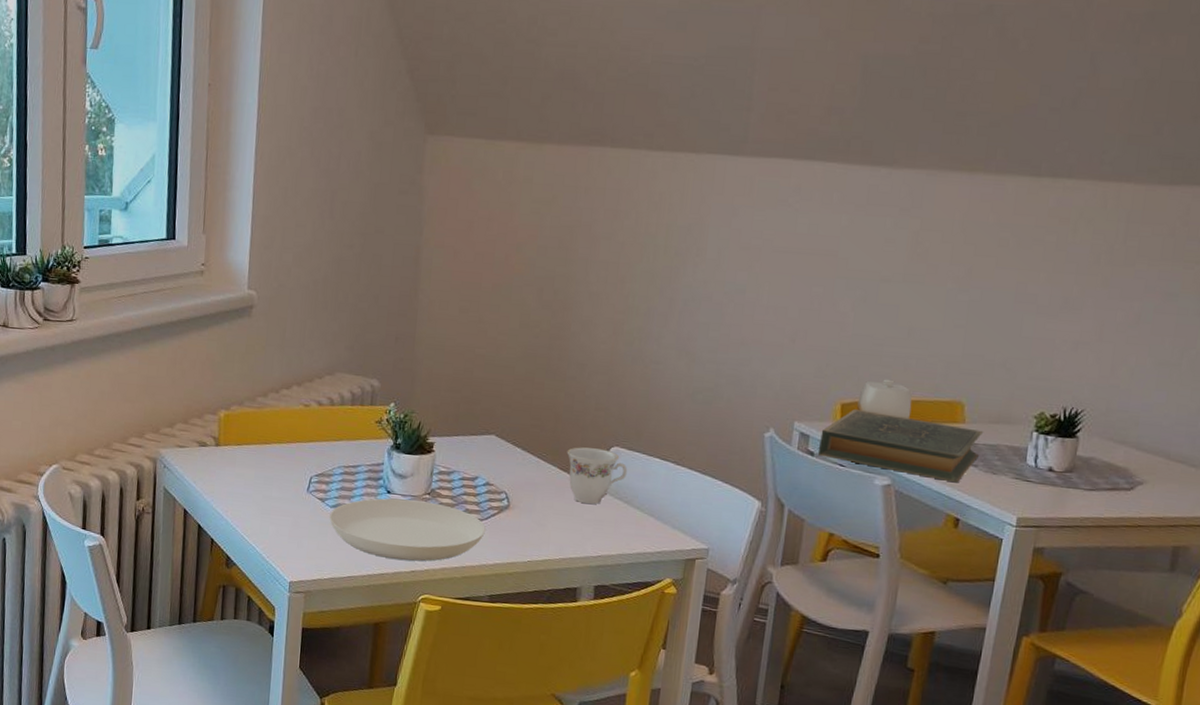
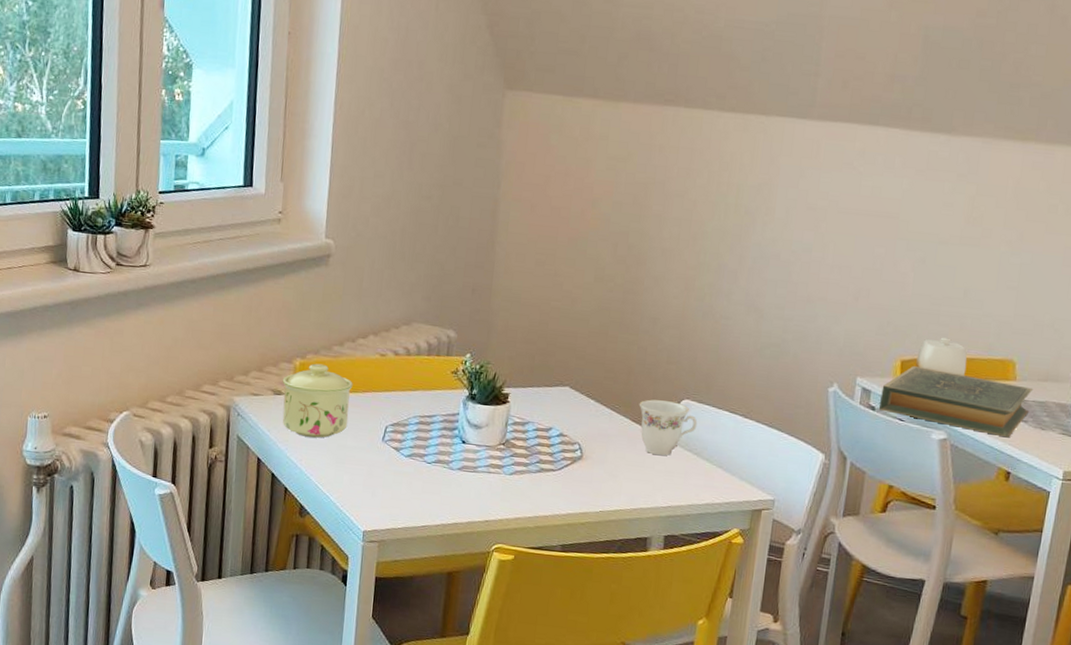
sugar bowl: none [207,414,277,489] -> present [282,363,353,438]
saucer: present [329,498,486,562] -> none [404,448,559,511]

